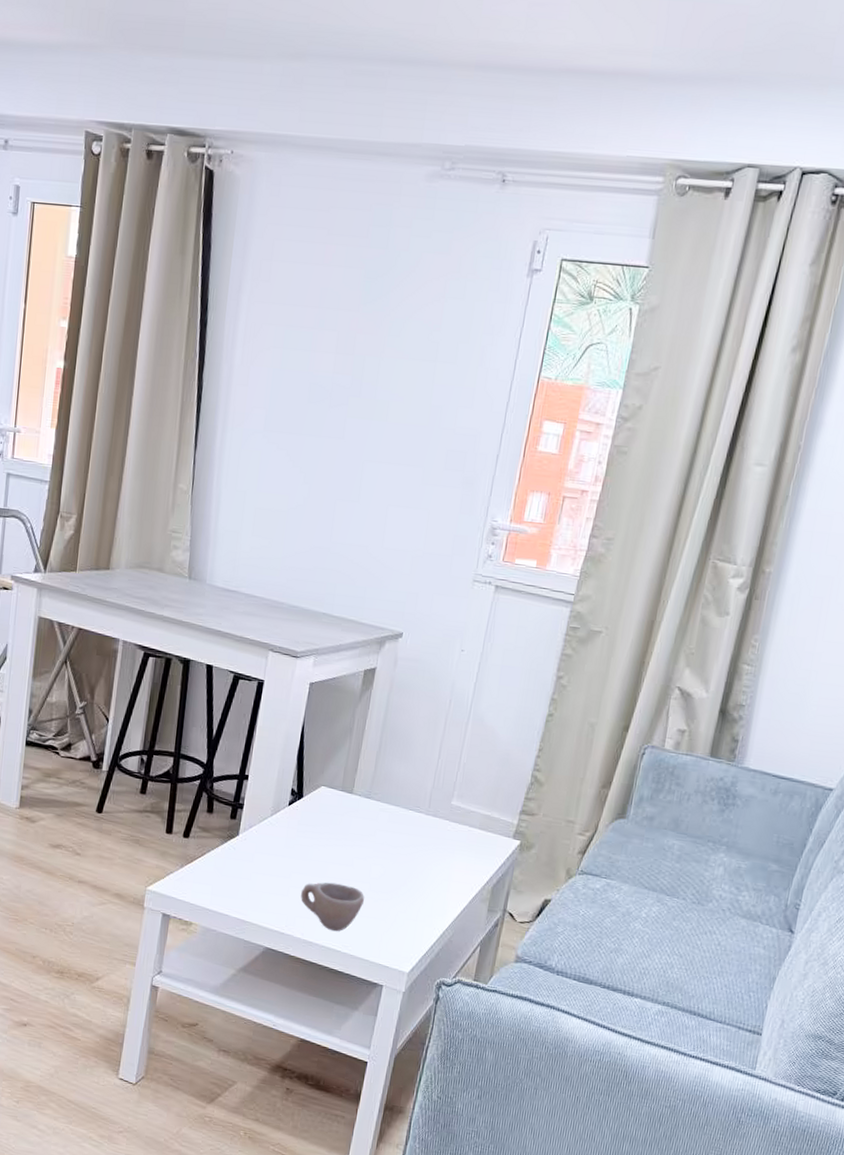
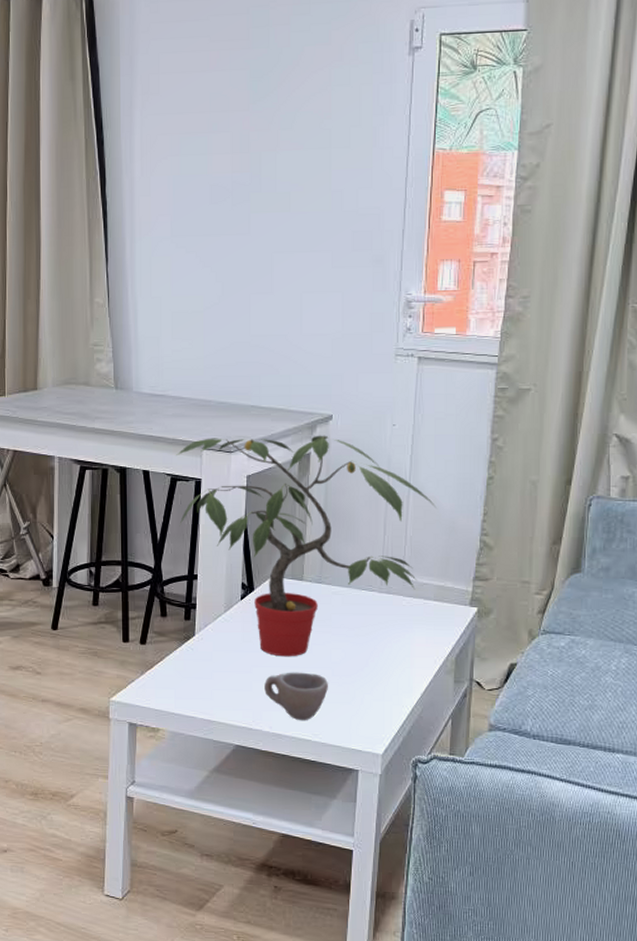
potted plant: none [236,640,494,868] -> present [176,435,437,657]

